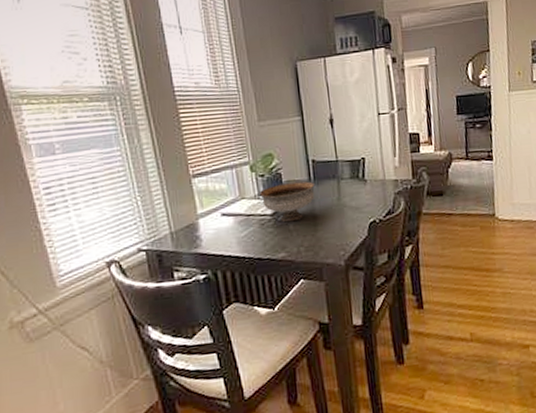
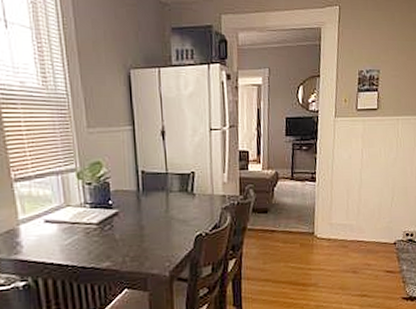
bowl: present [259,181,315,223] -> none [85,192,143,232]

